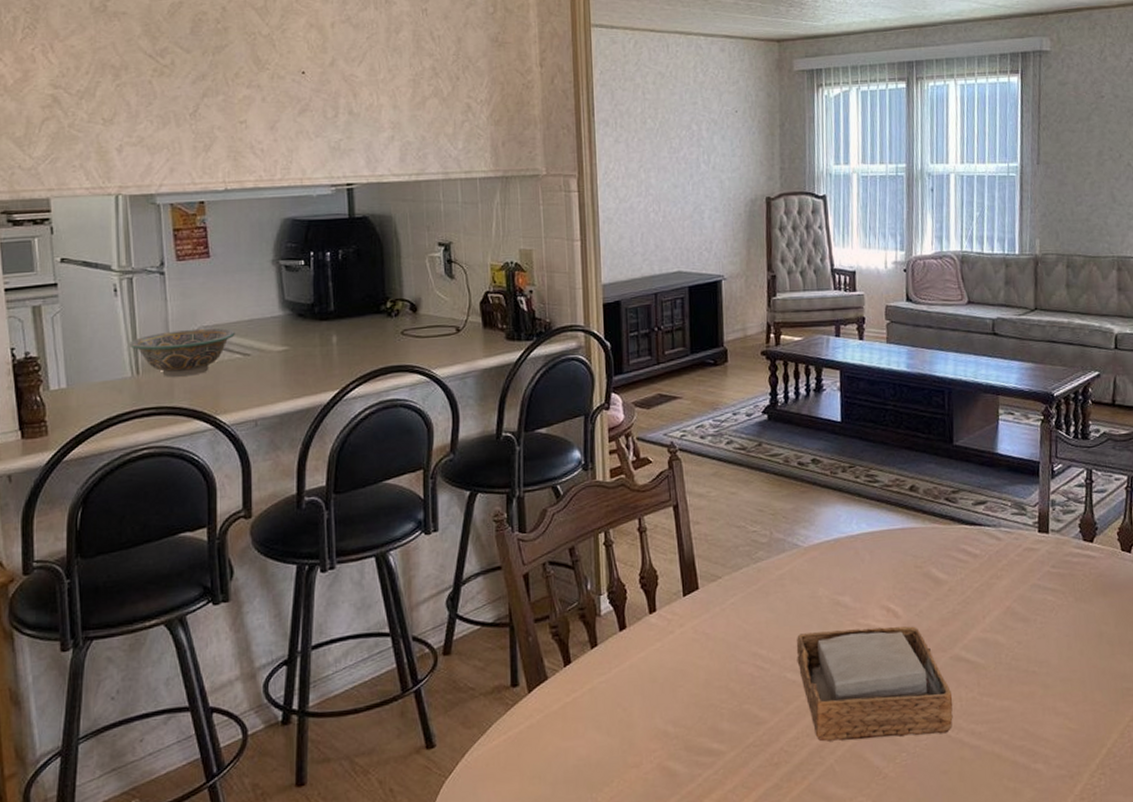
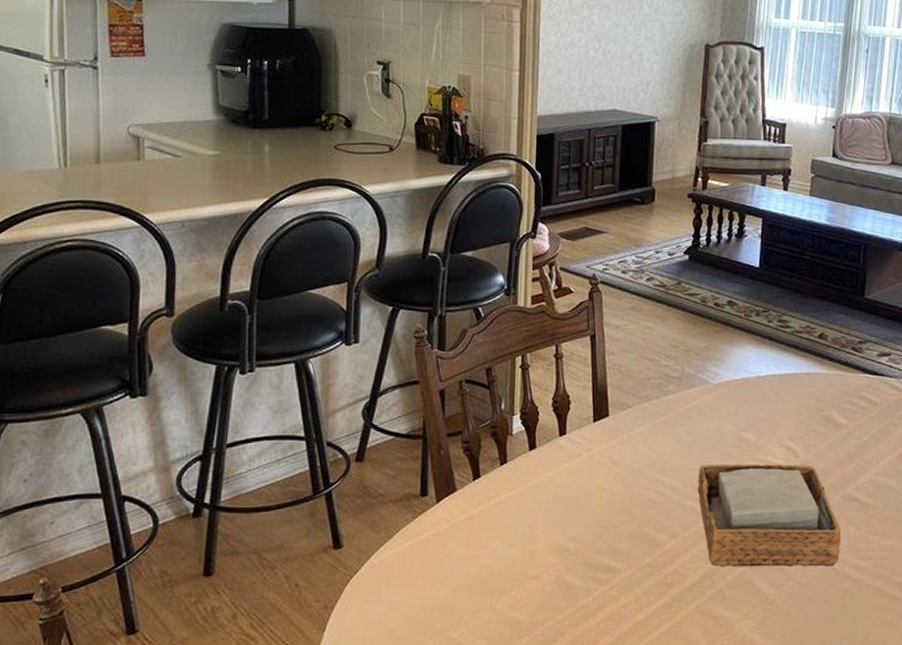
bowl: present [129,328,235,377] -> none [58,126,167,173]

